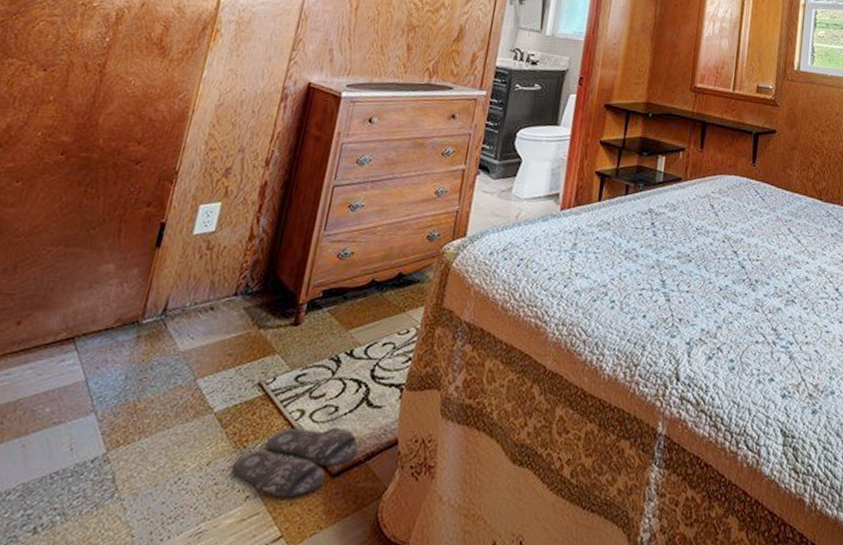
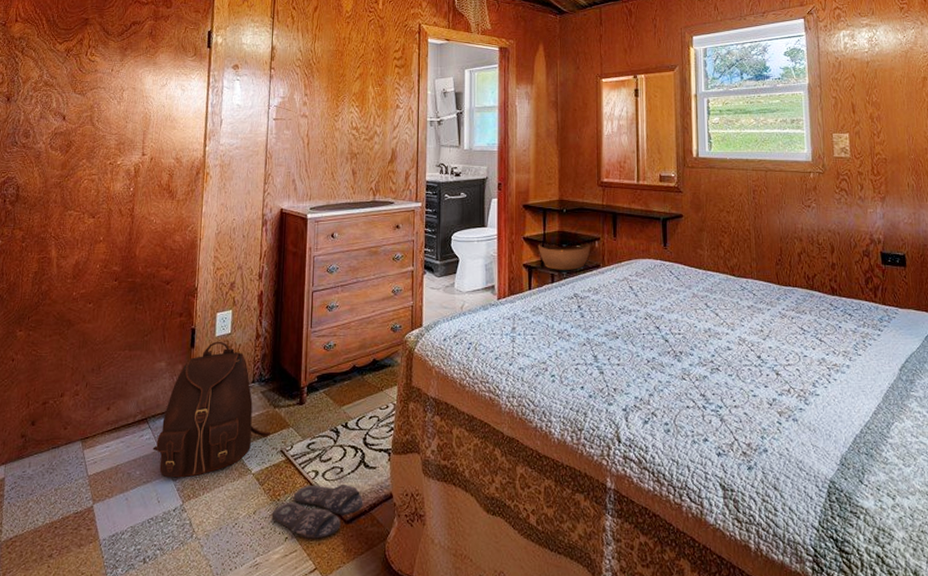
backpack: none [75,240,248,418] -> present [152,341,270,478]
basket: none [615,148,675,182] -> present [538,242,591,270]

